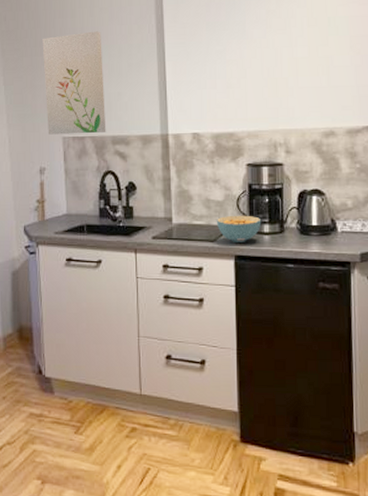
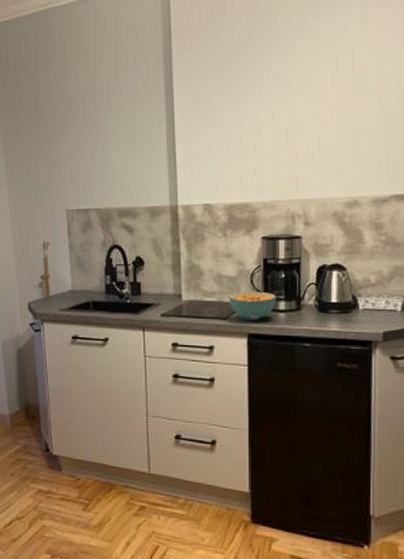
wall art: present [42,31,106,135] -> none [43,94,112,207]

